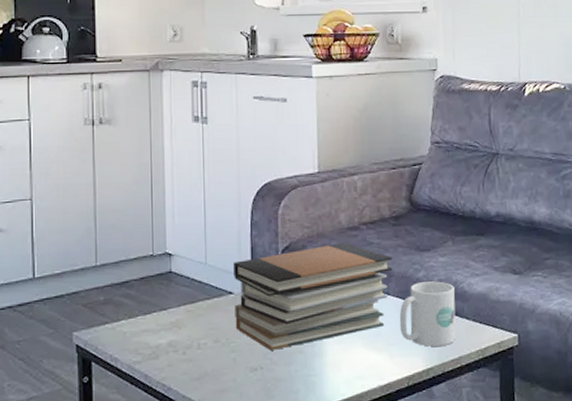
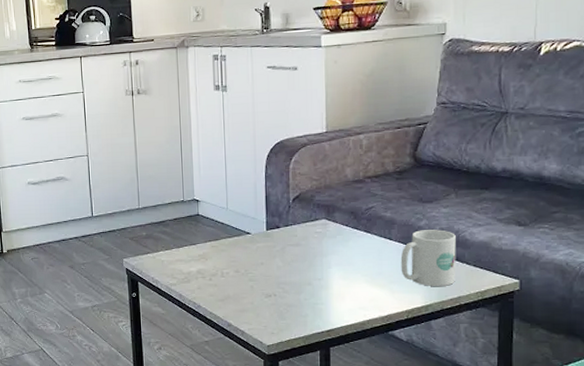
book stack: present [233,243,393,351] -> none [250,194,396,281]

